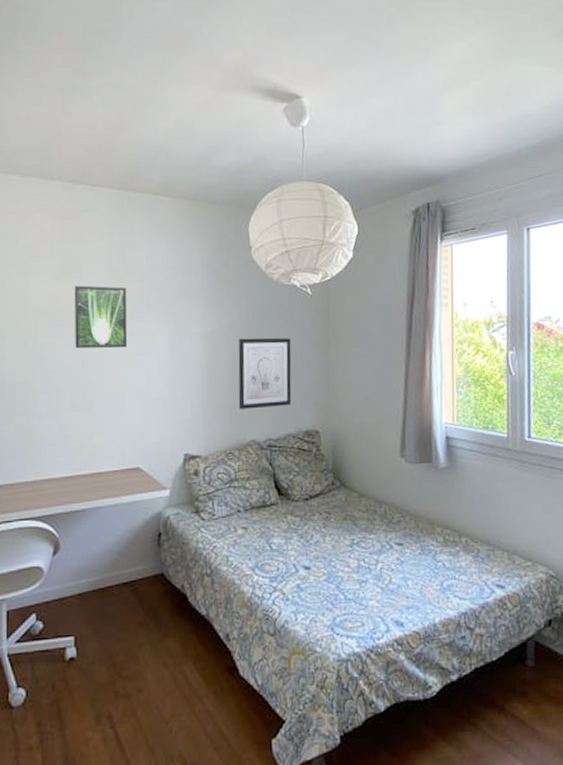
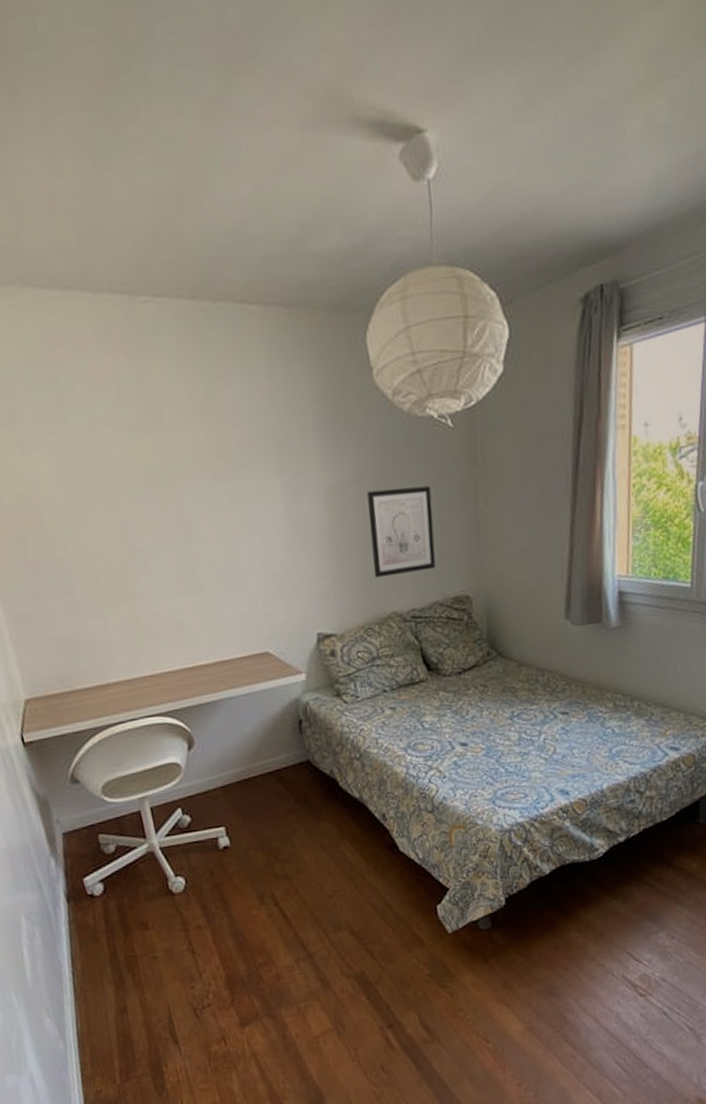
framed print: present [75,285,128,349] -> none [158,436,234,519]

